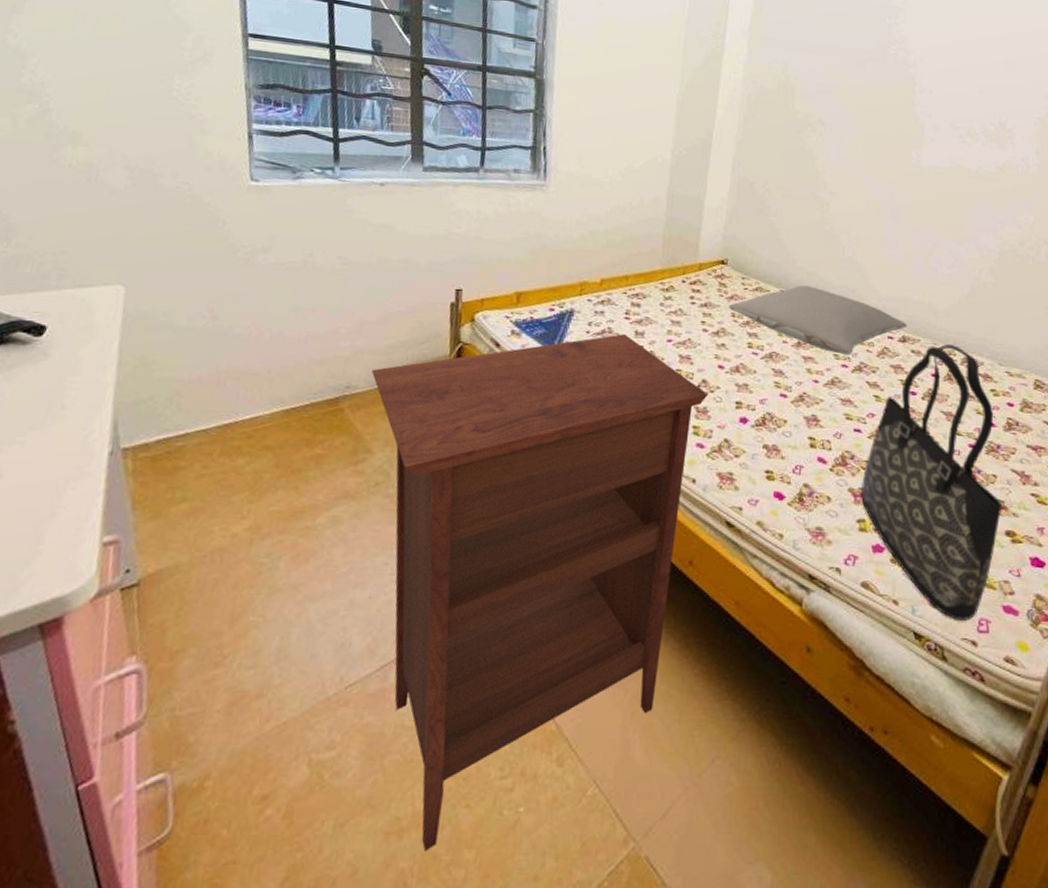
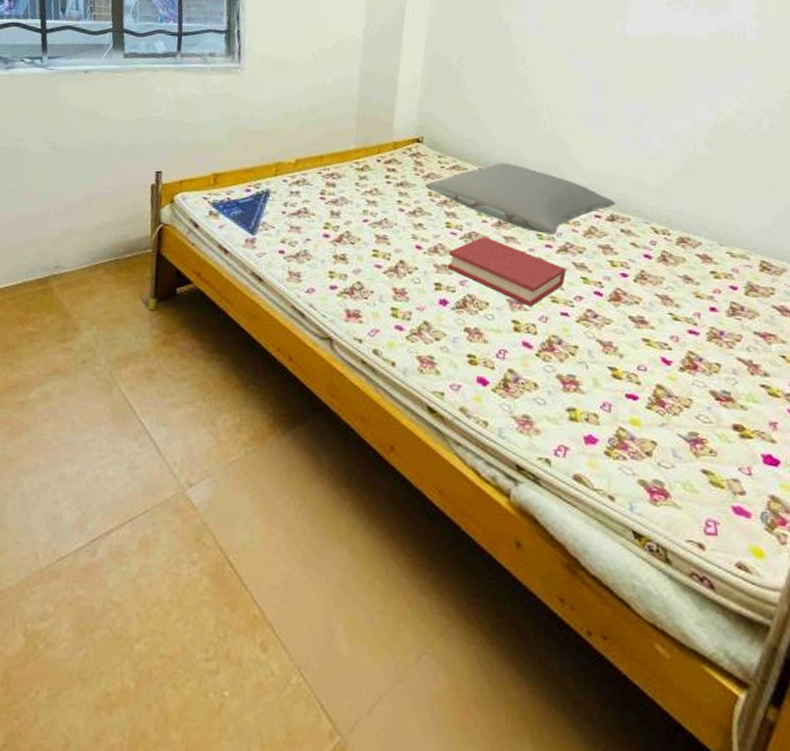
nightstand: present [372,334,707,851] -> none [79,214,405,729]
hardback book: none [748,357,860,424] -> present [447,237,566,307]
tote bag: present [861,344,1002,622] -> none [571,223,728,522]

